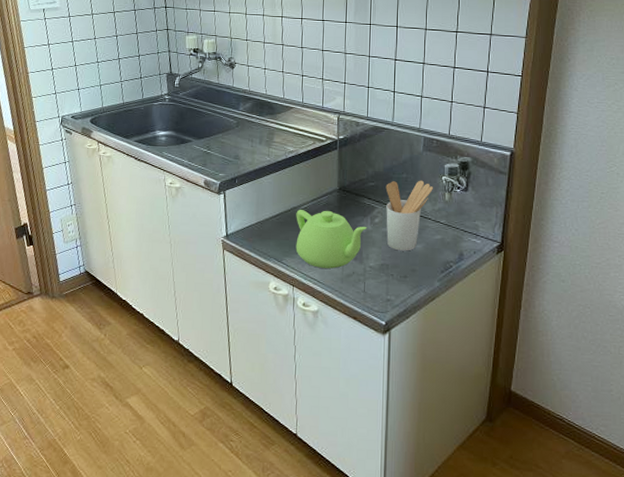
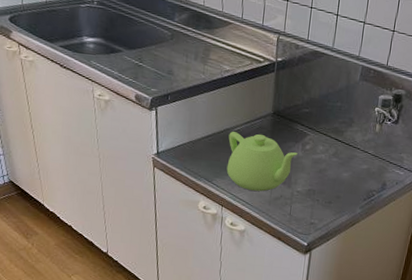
utensil holder: present [385,180,433,251] -> none [316,109,365,179]

